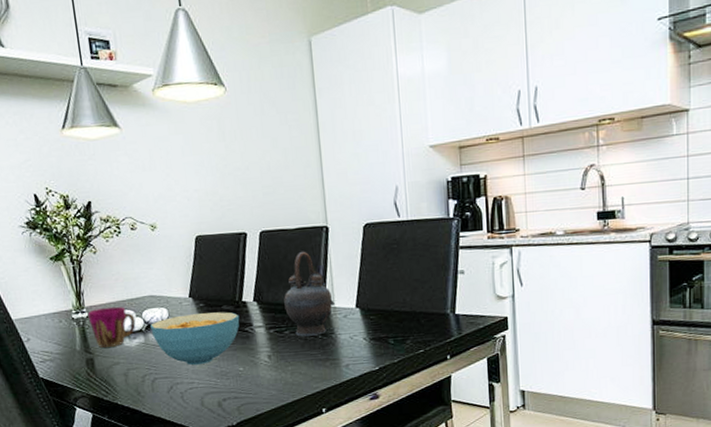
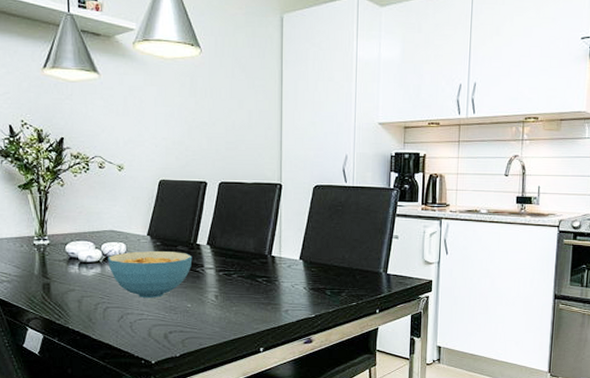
cup: present [87,306,136,348] -> none [49,237,94,274]
teapot: present [284,251,335,337] -> none [235,204,281,281]

